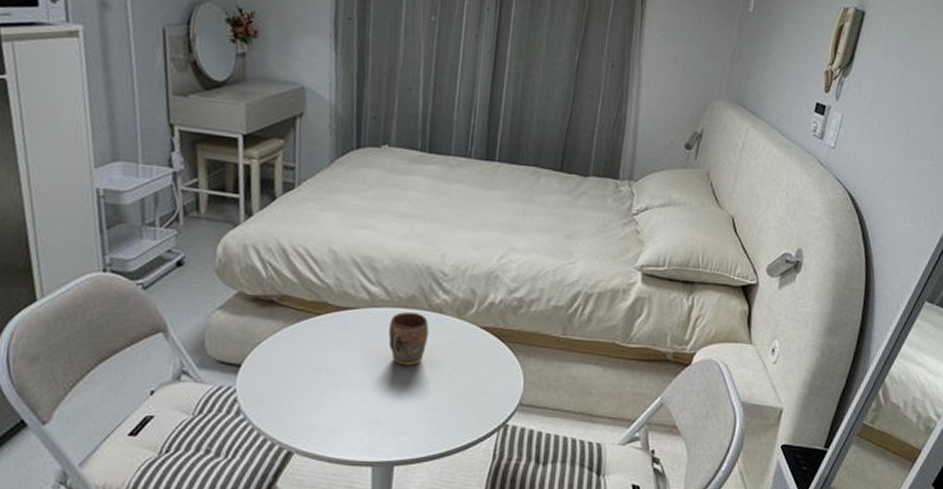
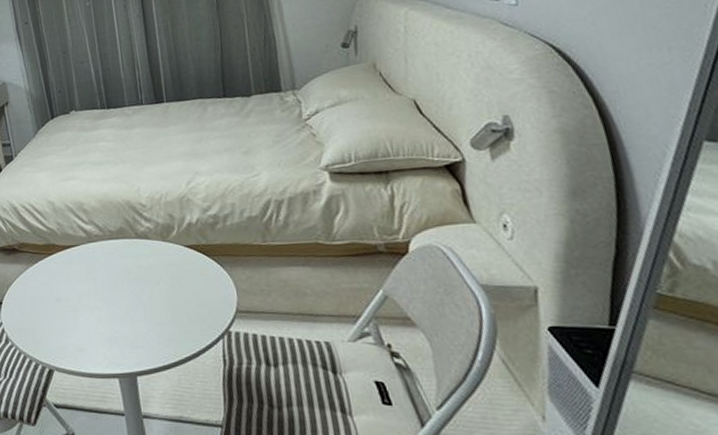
mug: present [388,312,429,366] -> none [106,242,142,288]

